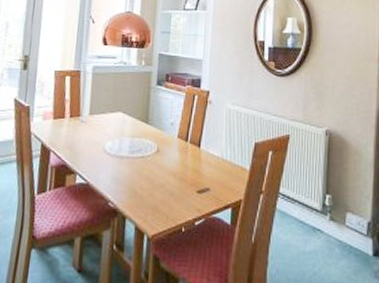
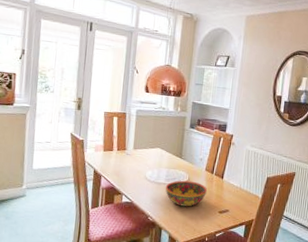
bowl: none [129,151,181,187] -> present [165,180,207,207]

